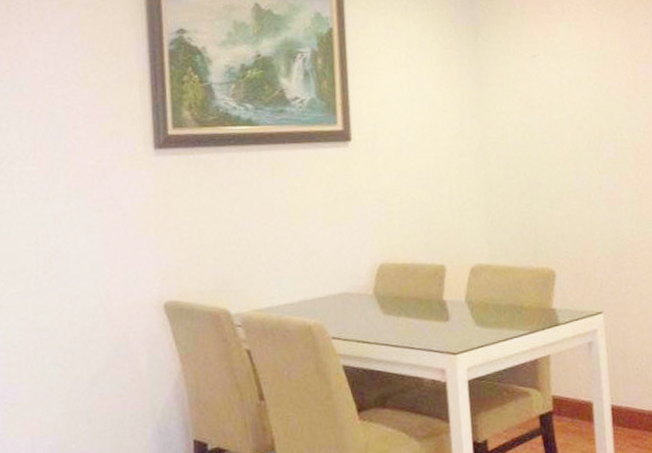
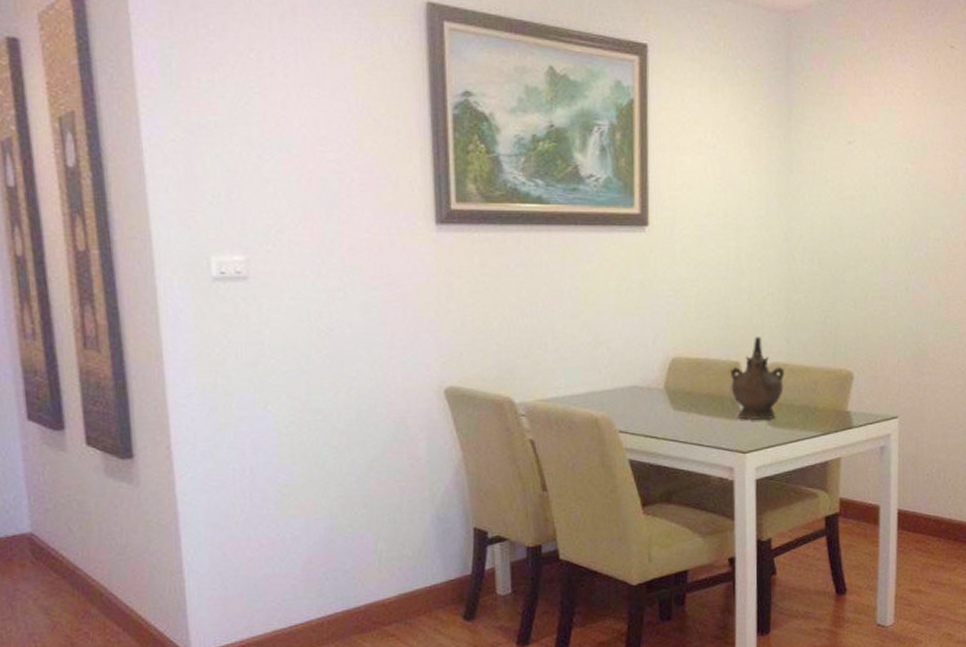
ceremonial vessel: none [436,240,489,321] -> present [730,337,785,420]

